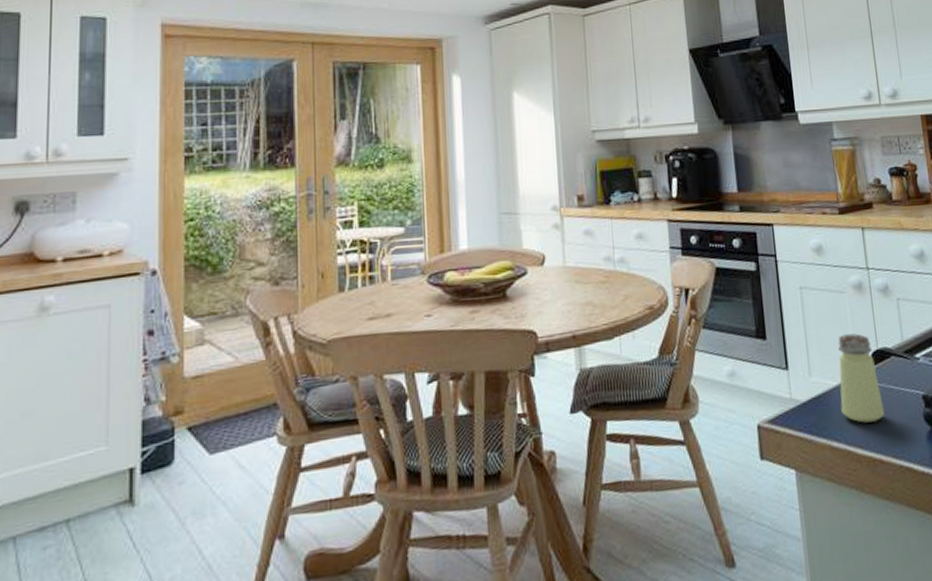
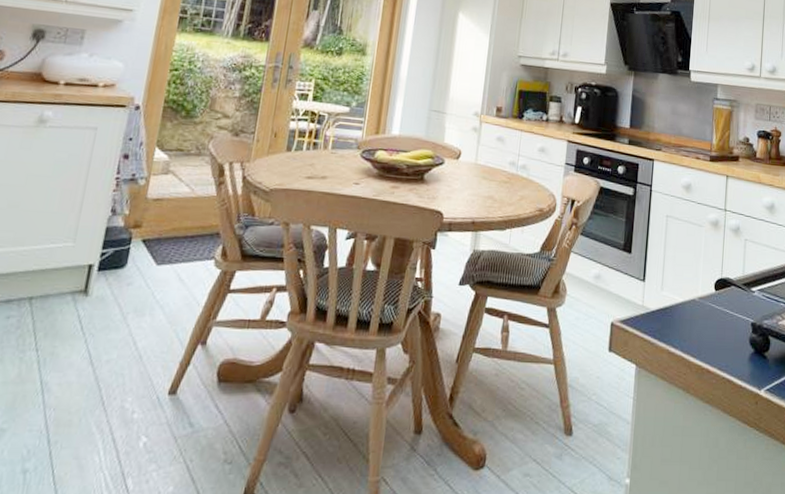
saltshaker: present [838,333,885,423] -> none [682,261,718,337]

